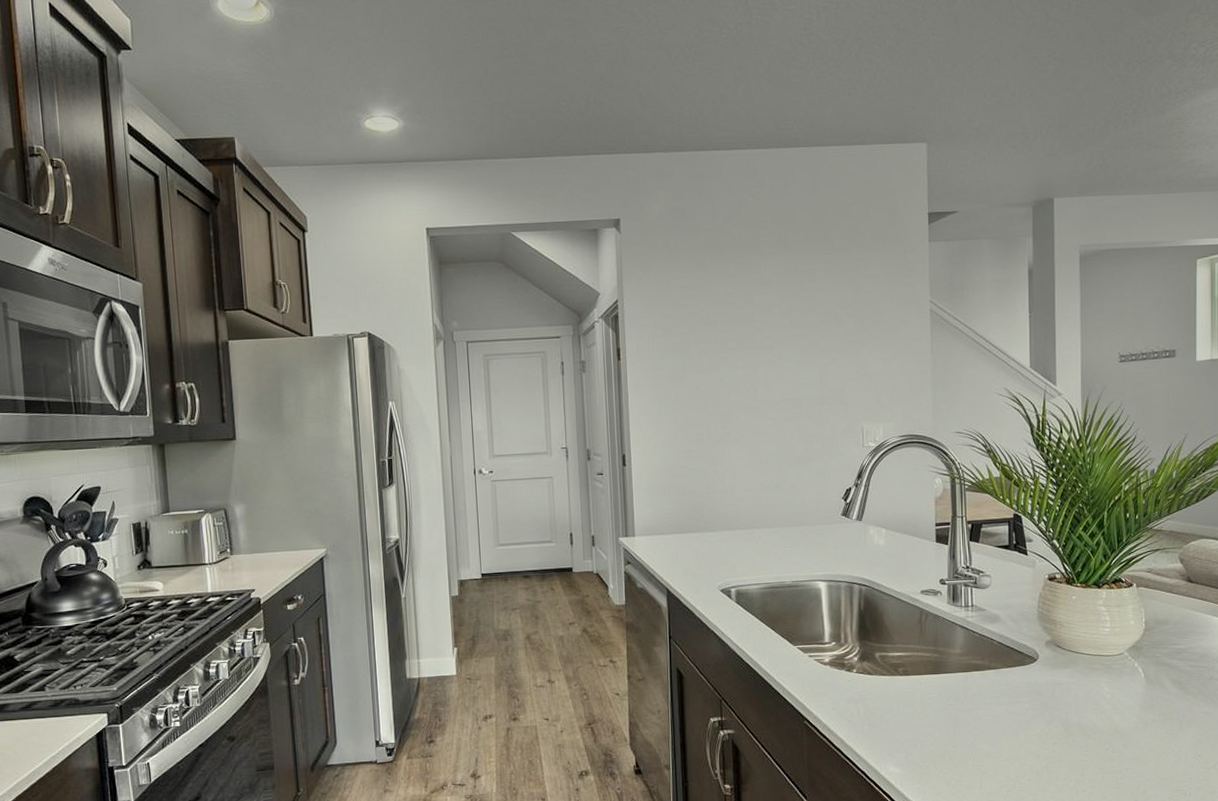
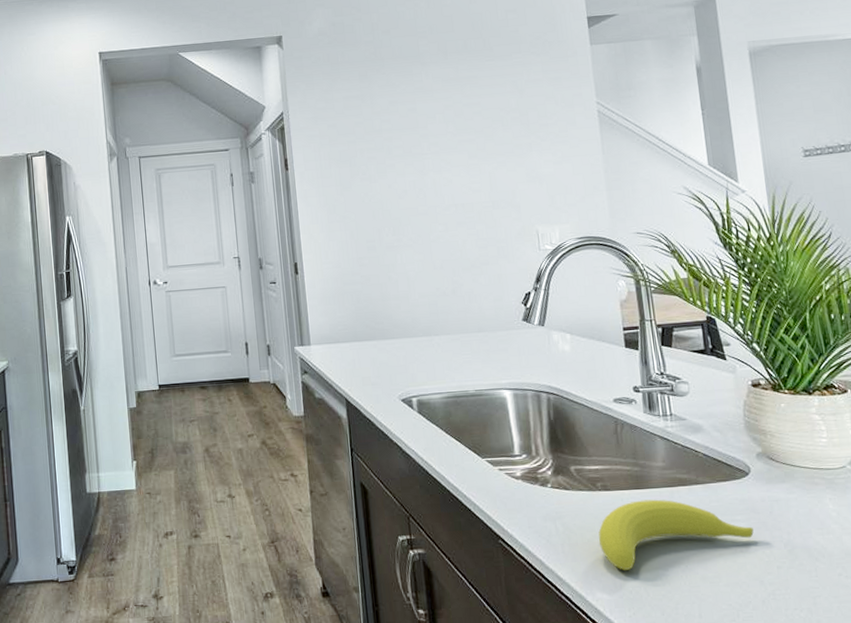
fruit: none [896,683,1036,747] -> present [598,499,754,570]

